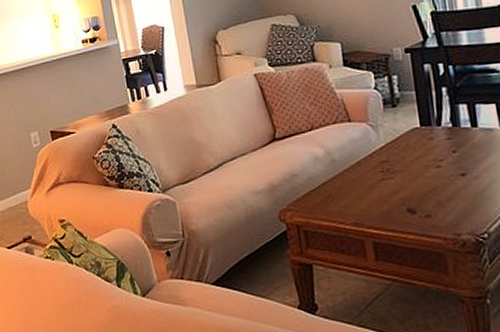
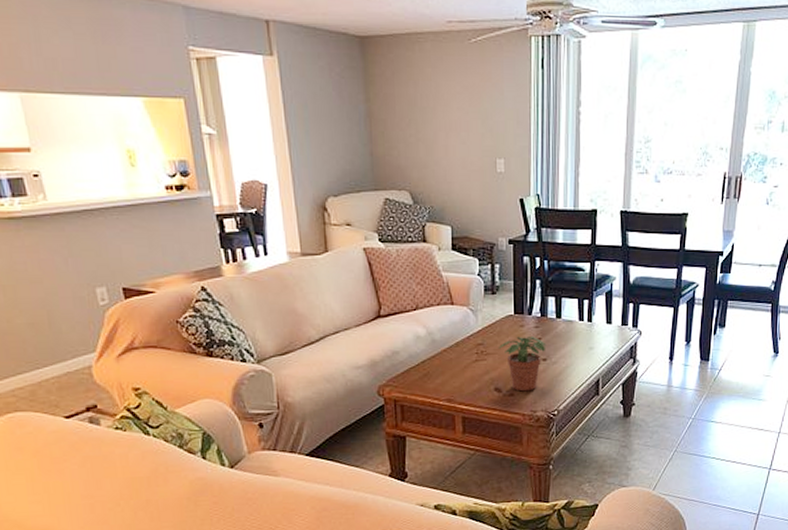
potted plant: none [405,149,464,212] -> present [498,337,547,392]

